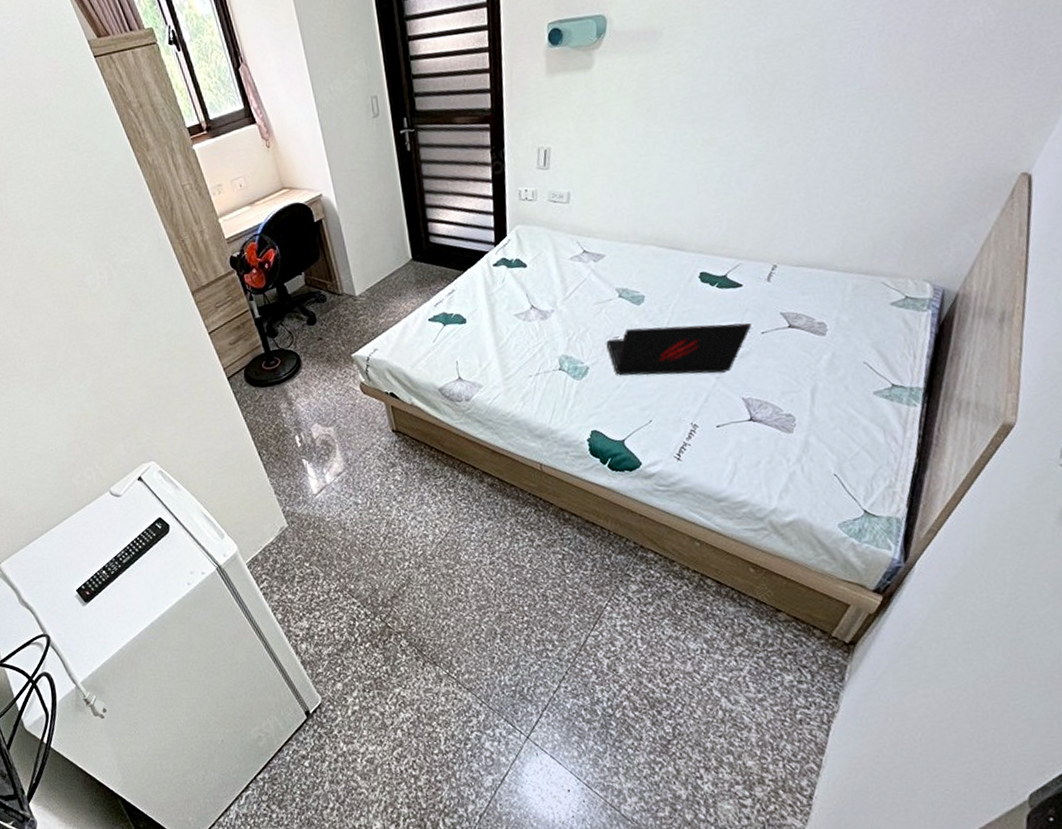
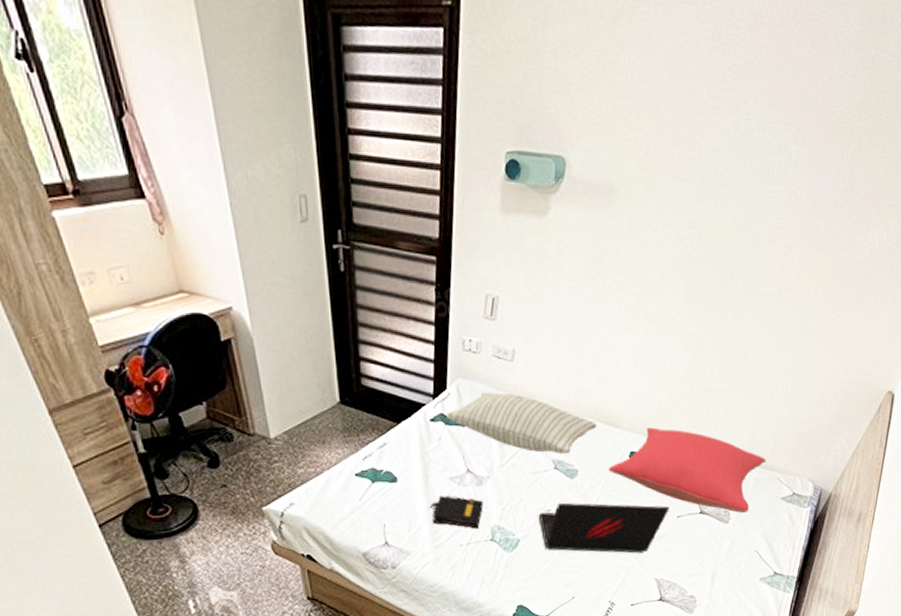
book: none [498,331,550,360] -> present [429,495,483,529]
pillow: none [508,232,661,283] -> present [446,392,597,454]
pillow: none [677,245,866,324] -> present [608,427,766,513]

